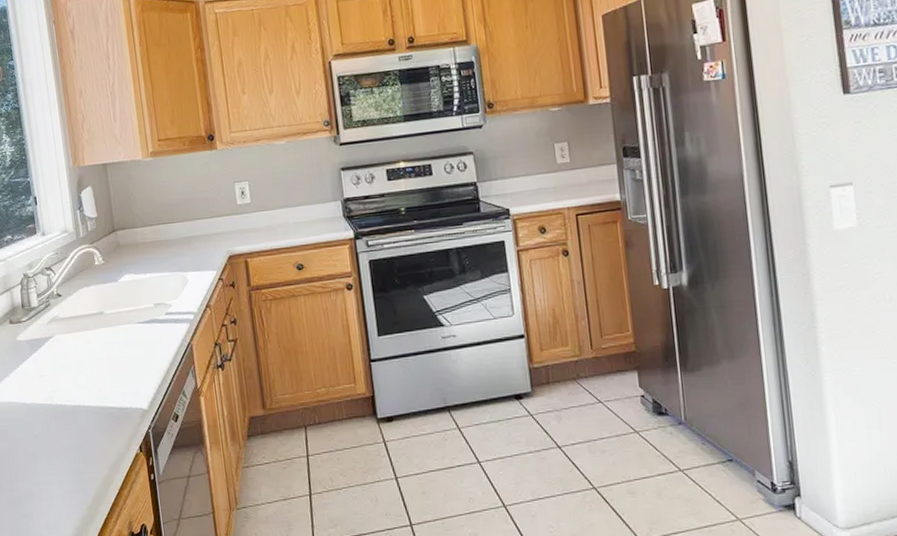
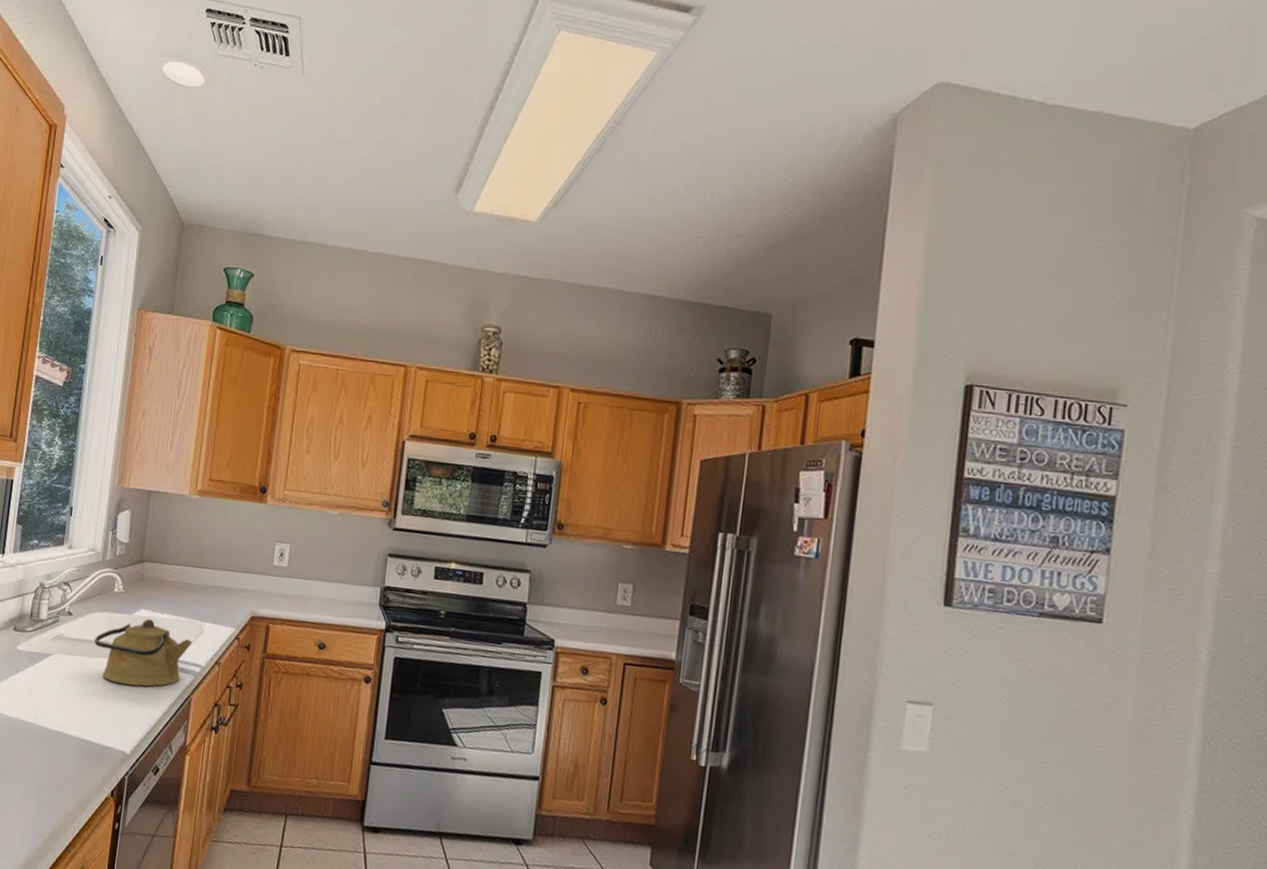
kettle: none [87,282,181,348] -> present [94,619,193,687]

